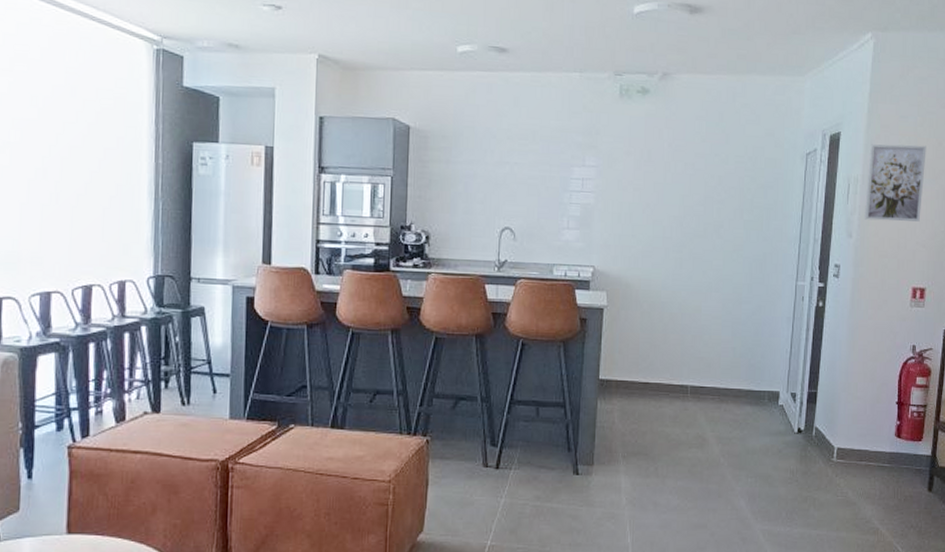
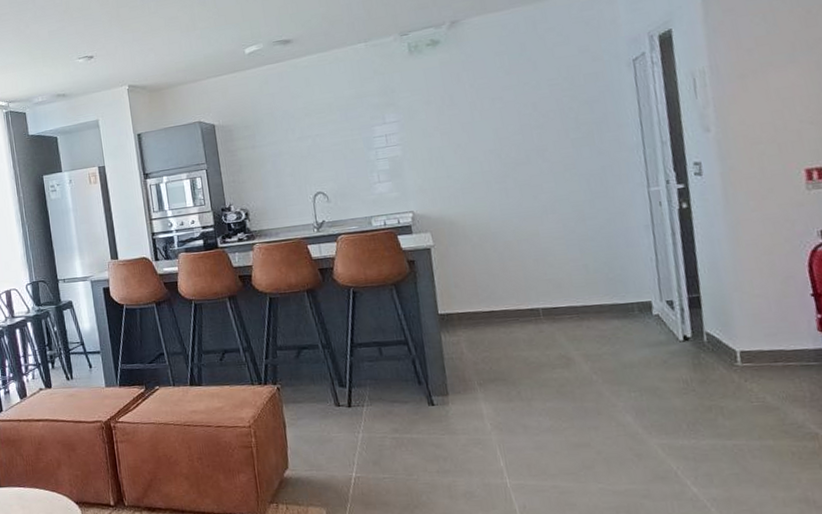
wall art: present [864,144,926,222] -> none [713,18,799,110]

